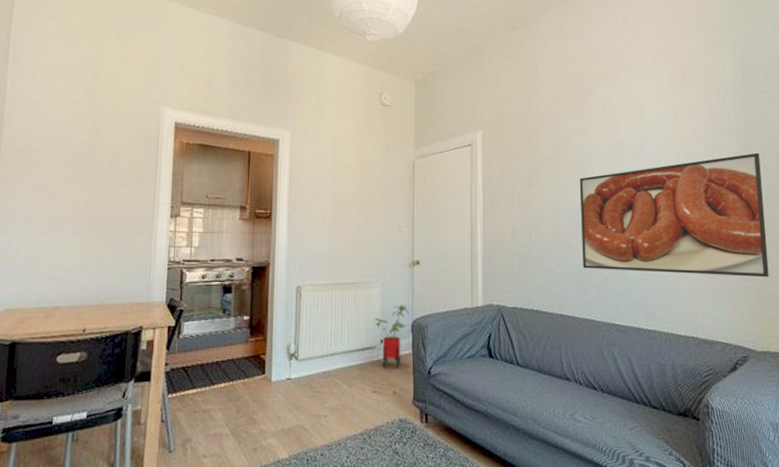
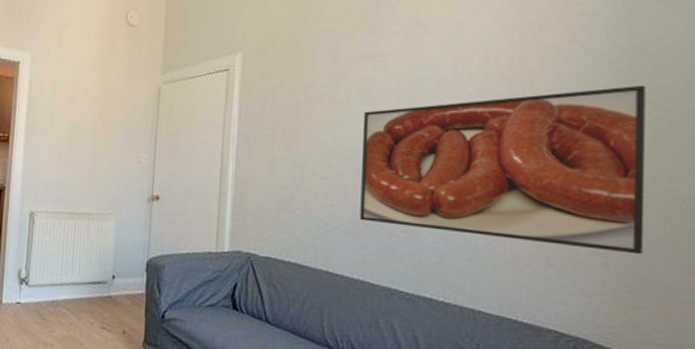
house plant: present [373,305,409,368] -> none [106,241,145,307]

